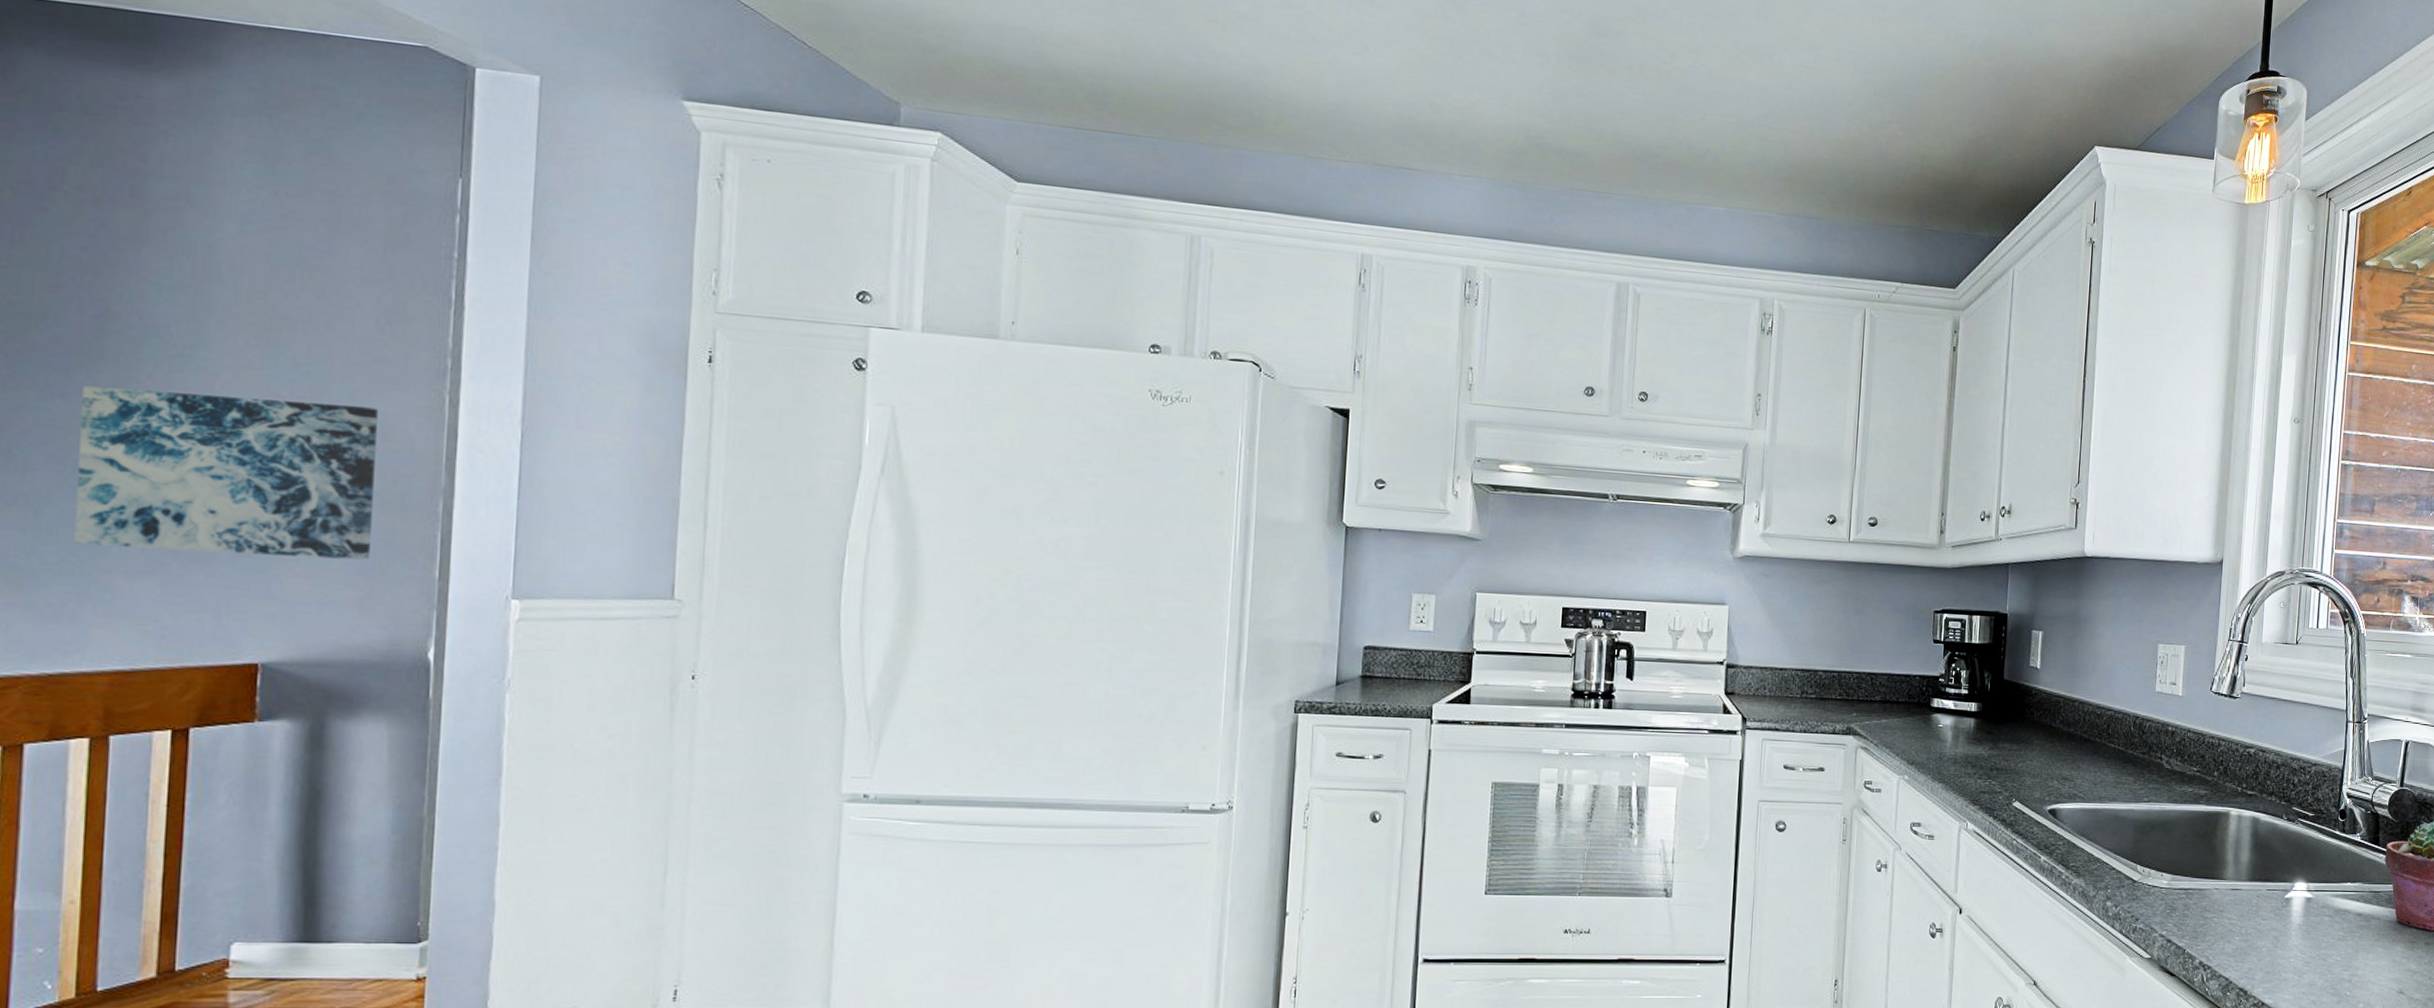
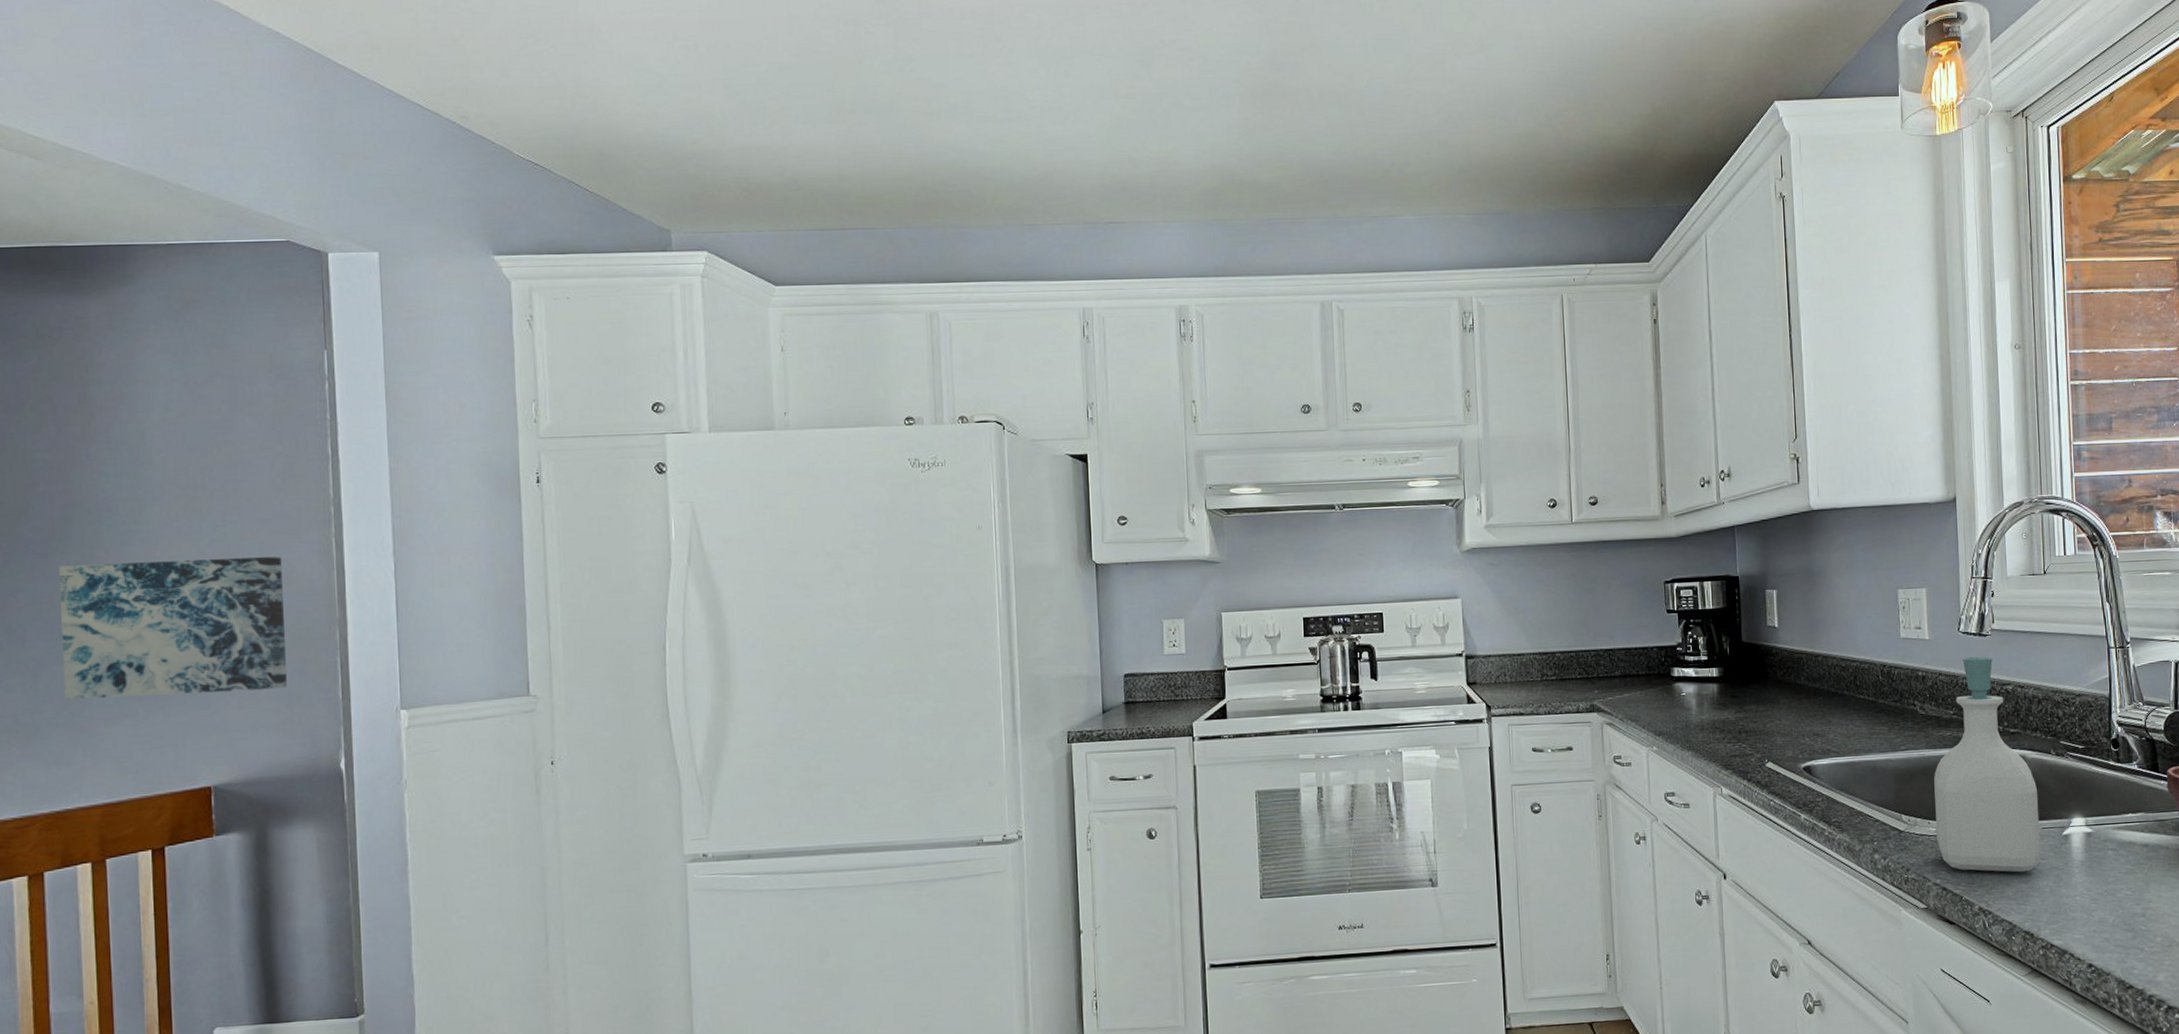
soap bottle: none [2167,717,2267,931] -> present [1934,656,2041,873]

